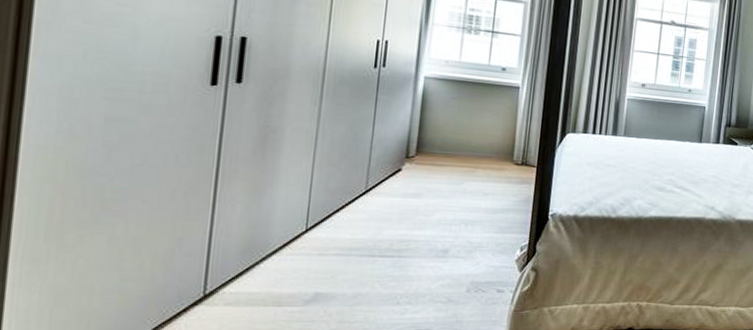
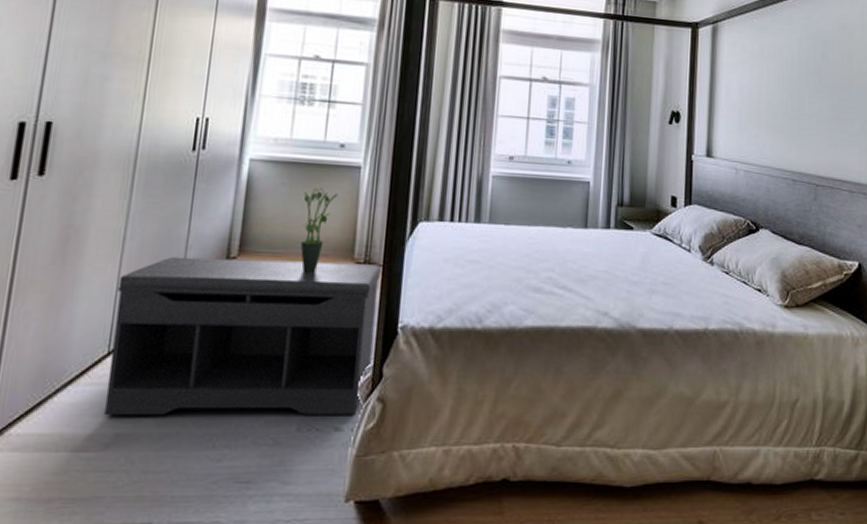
bench: none [304,154,536,280] -> present [103,256,381,416]
potted plant: none [468,102,501,171] -> present [300,187,339,274]

